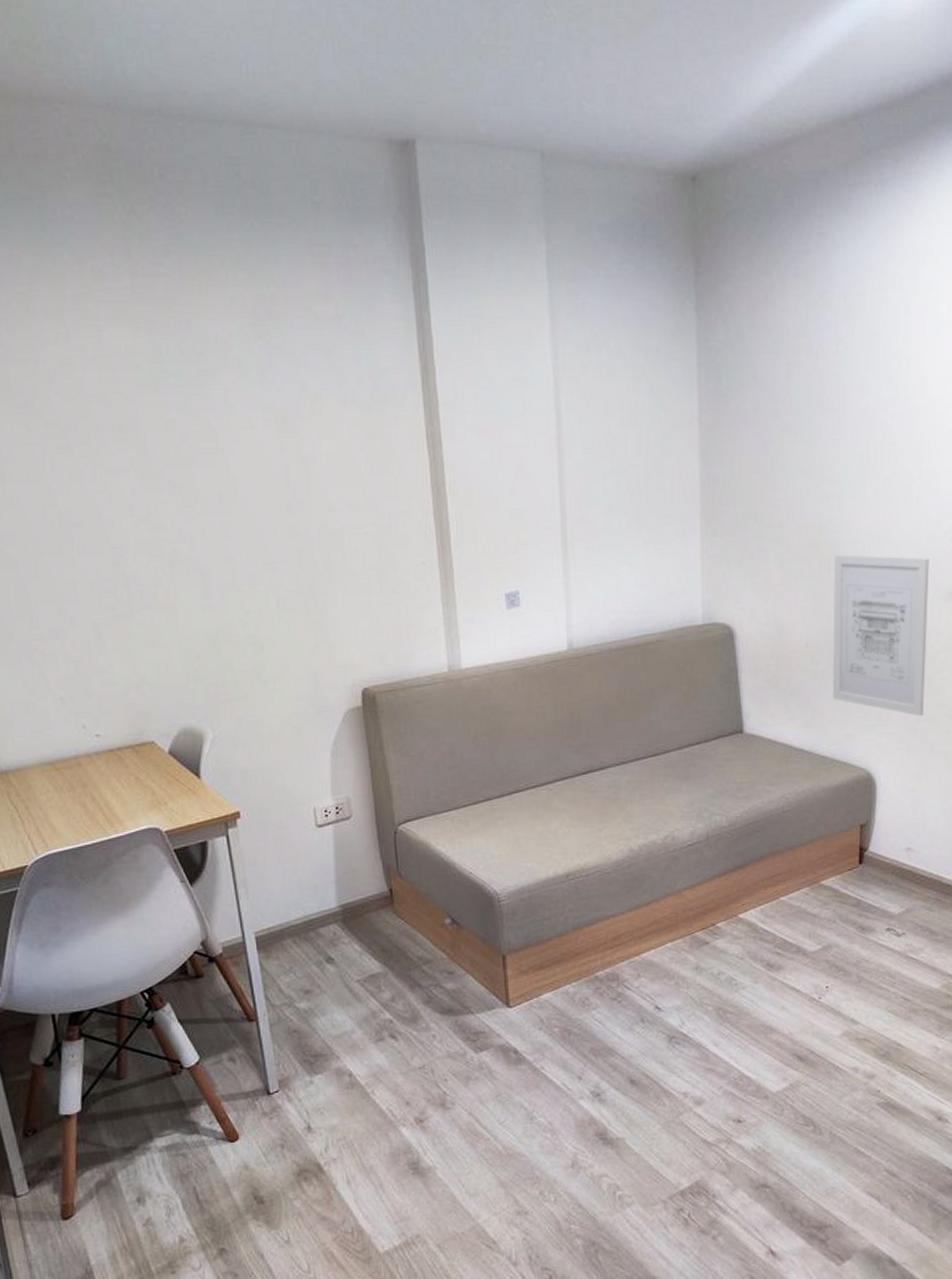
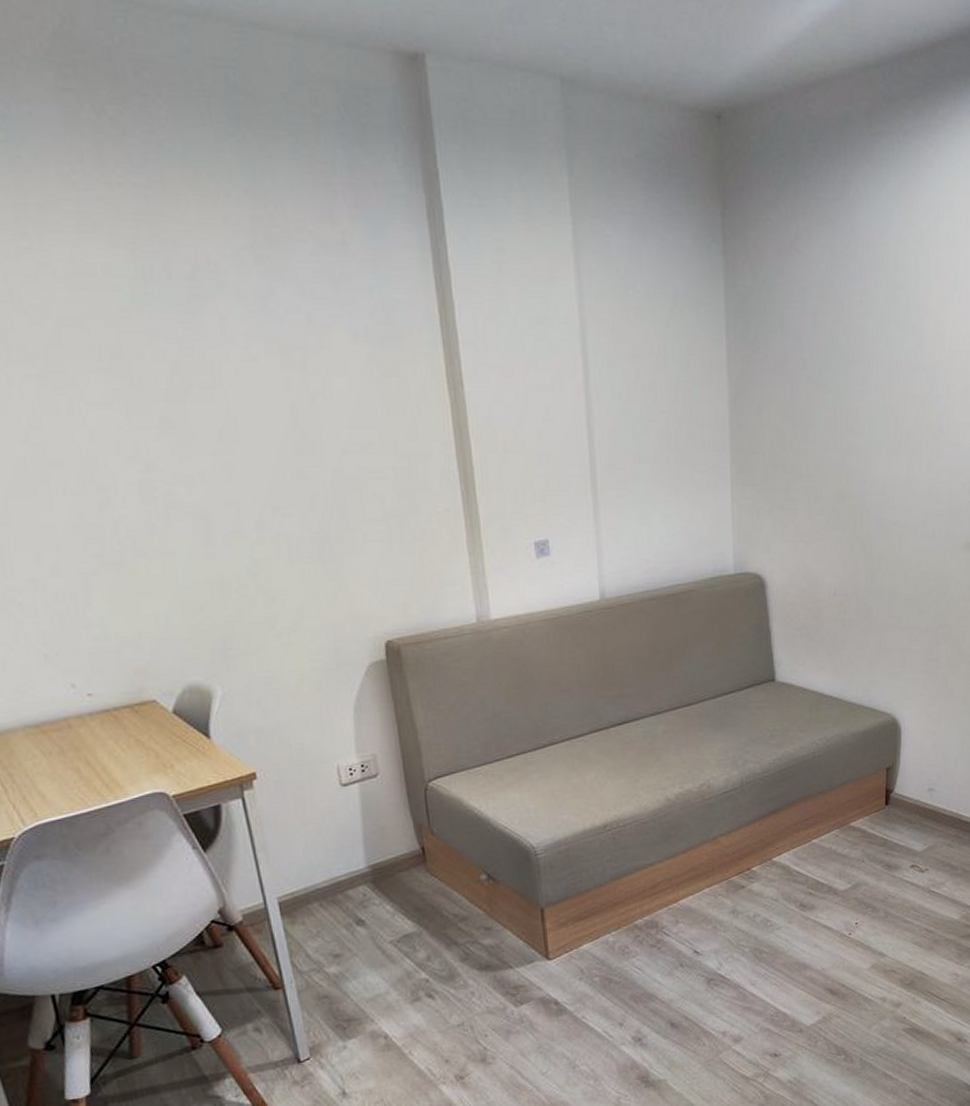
wall art: present [832,555,930,717] -> none [859,505,949,663]

